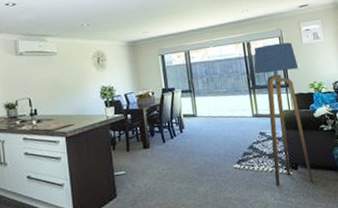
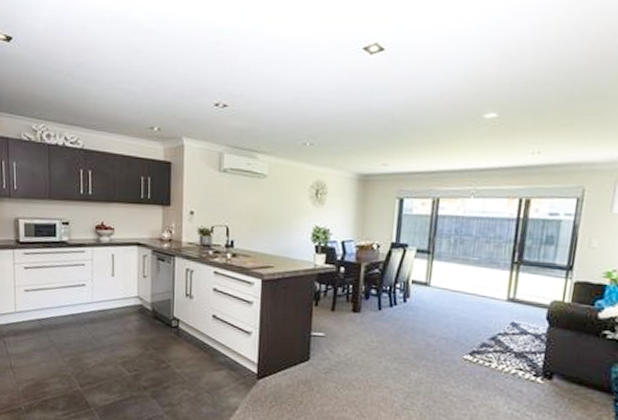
floor lamp: present [254,42,313,186] -> none [514,206,596,400]

